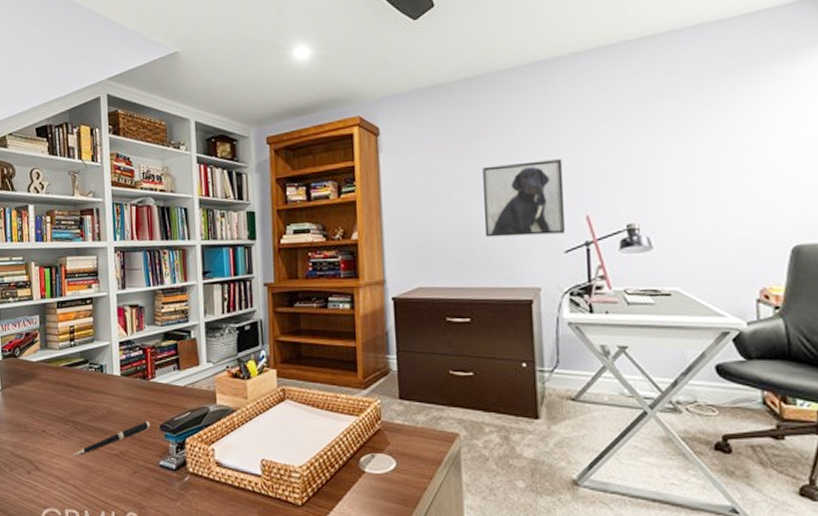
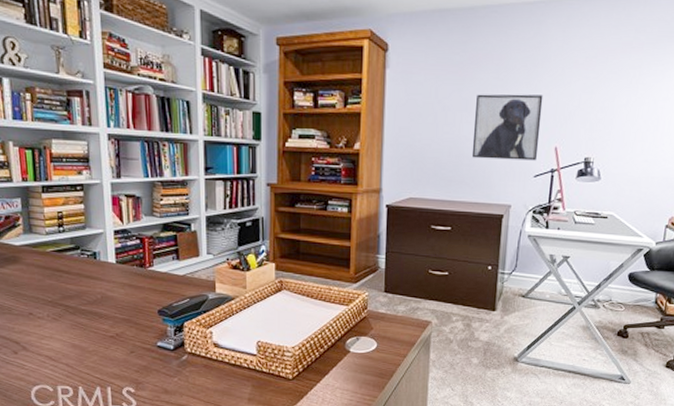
pen: present [72,421,151,457] -> none [64,306,148,338]

